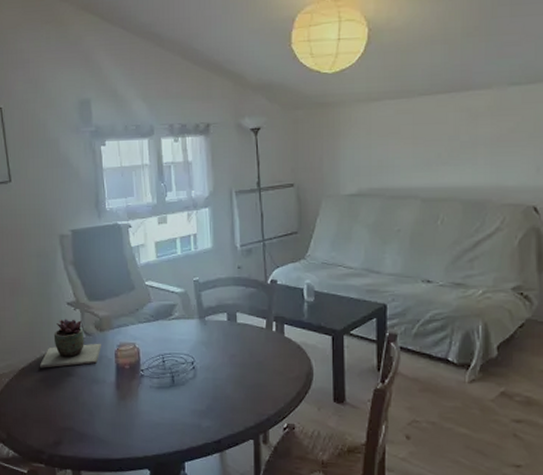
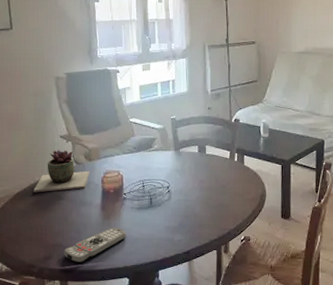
remote control: none [74,410,145,451] -> present [63,227,126,264]

